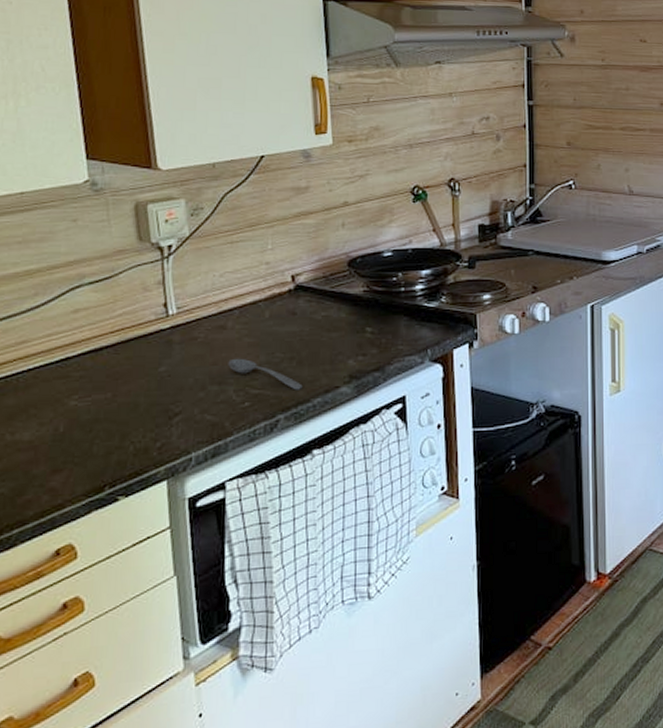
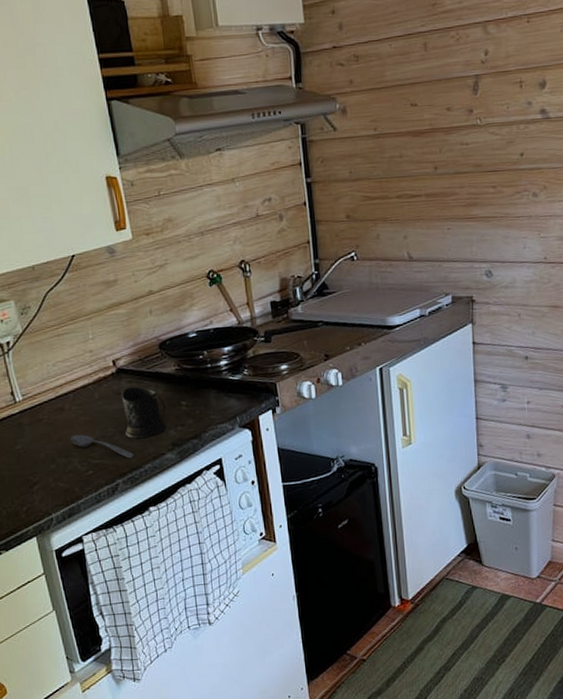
mug: none [296,307,346,368] -> present [122,386,167,439]

